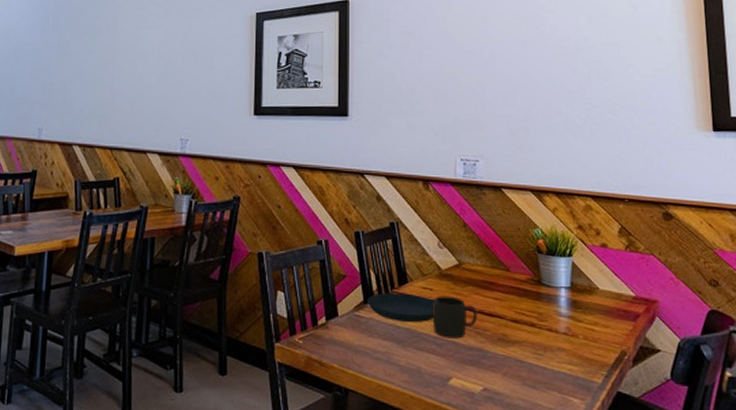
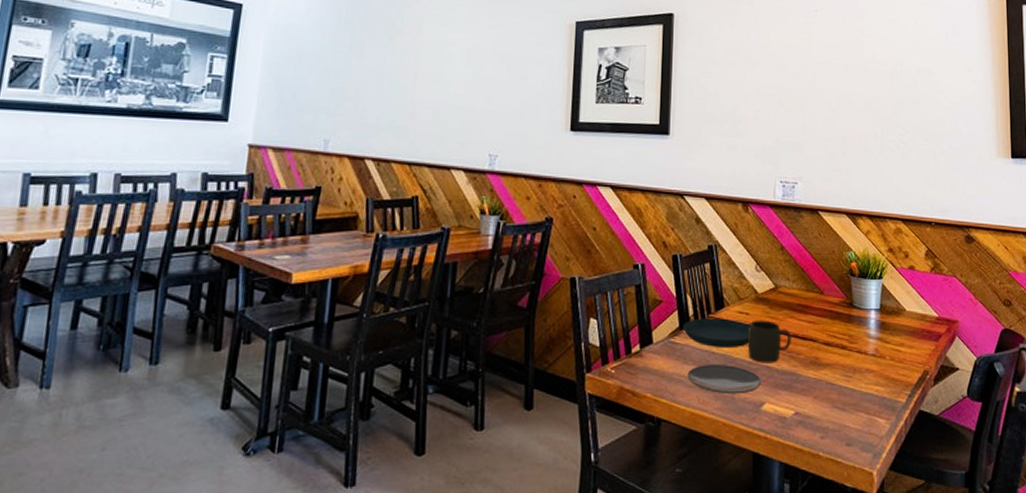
plate: none [373,338,448,368] -> present [687,365,762,394]

